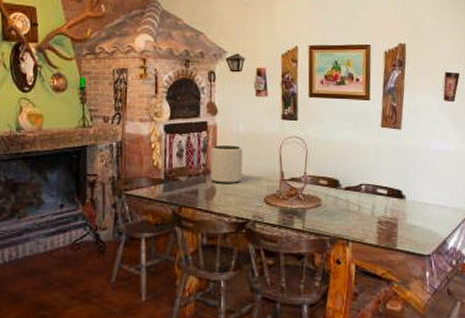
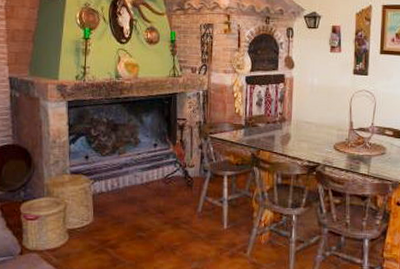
plant pot: present [210,146,242,183] -> none [286,96,316,131]

